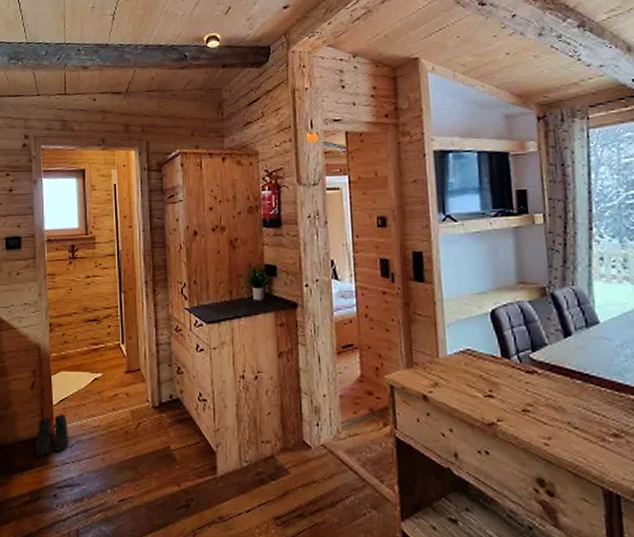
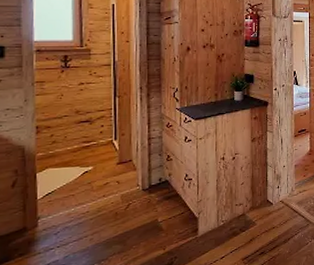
boots: present [36,414,68,457] -> none [15,206,54,249]

